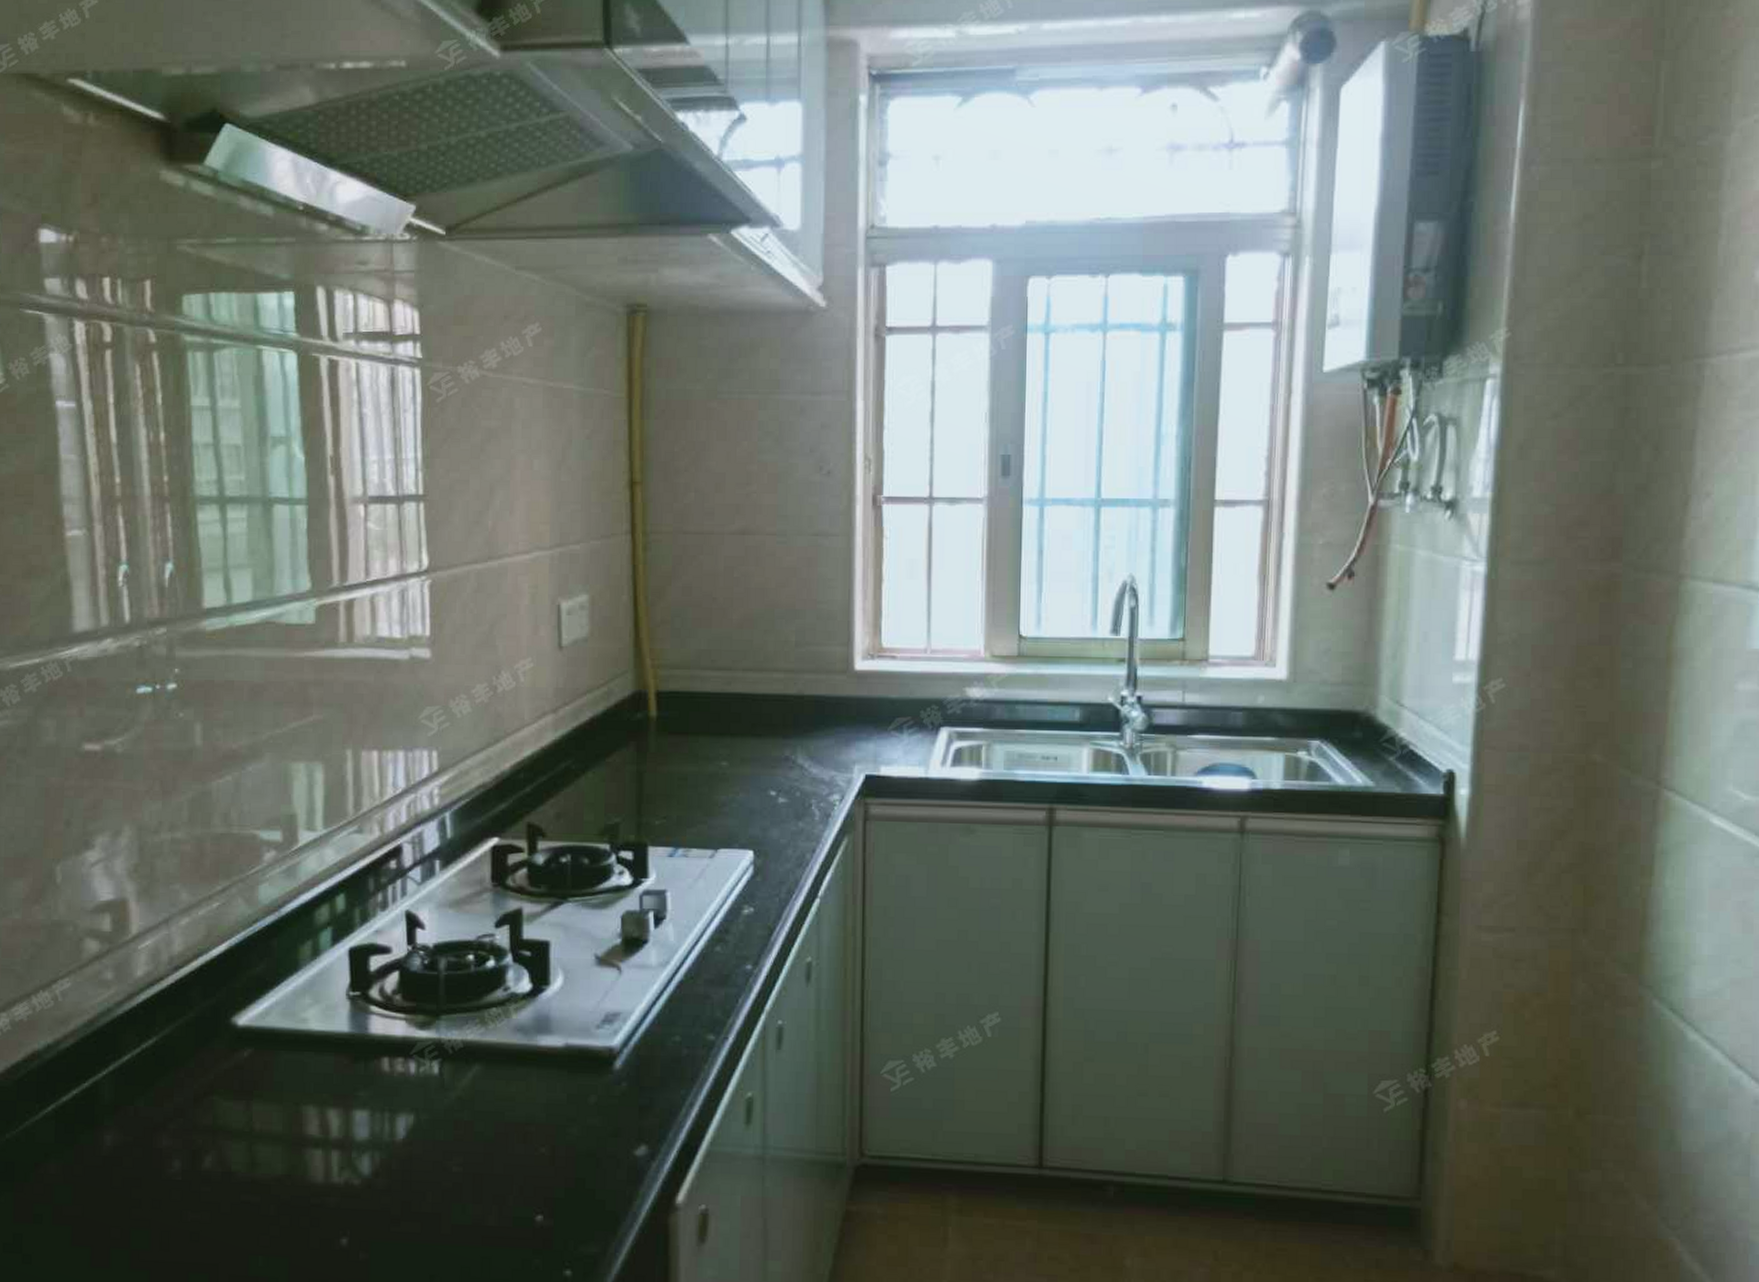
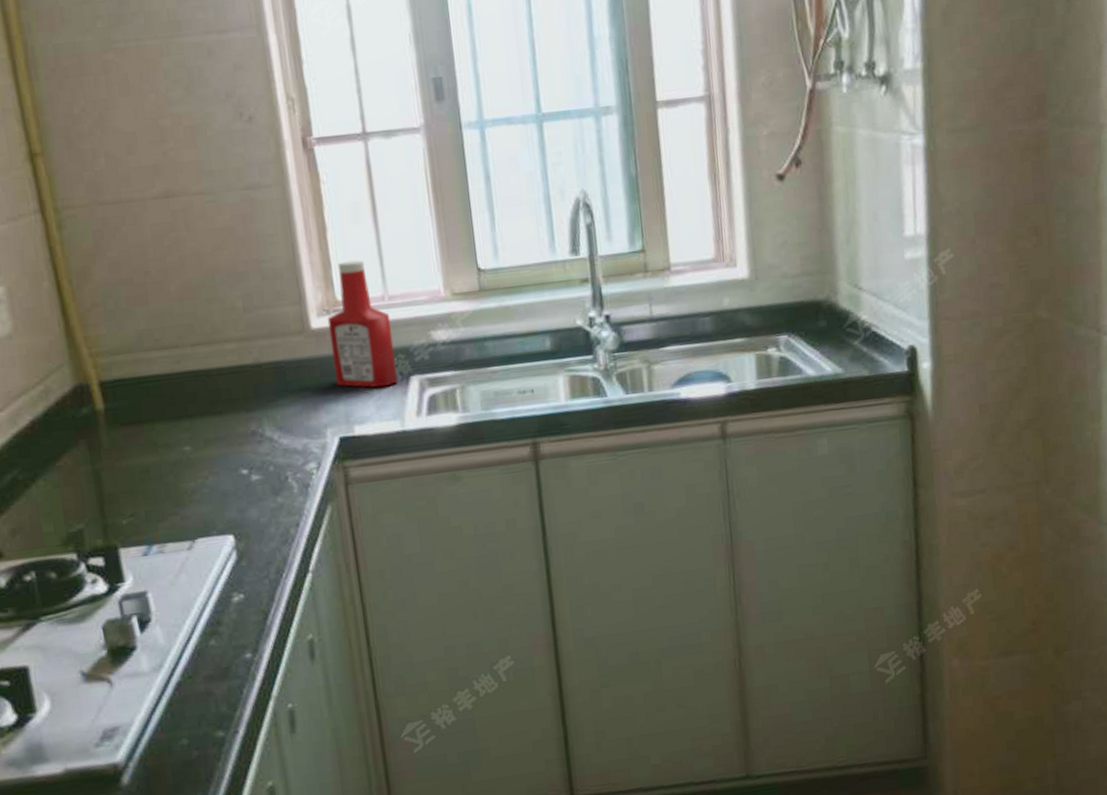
ketchup bottle: none [869,612,930,734] -> present [327,260,399,388]

